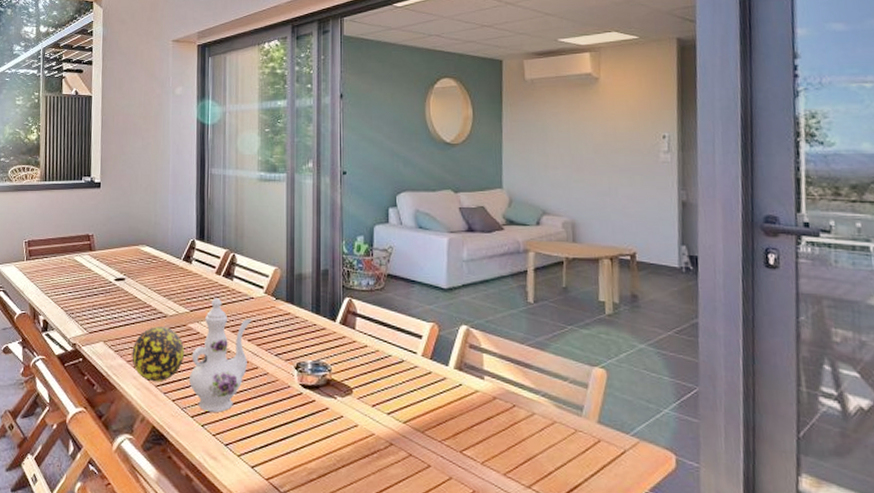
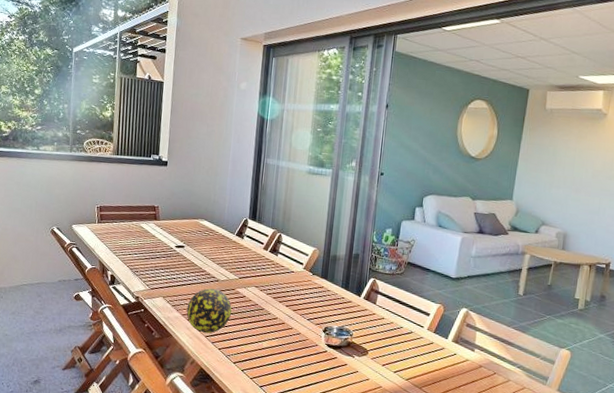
ewer: present [189,298,252,412] -> none [234,269,291,361]

